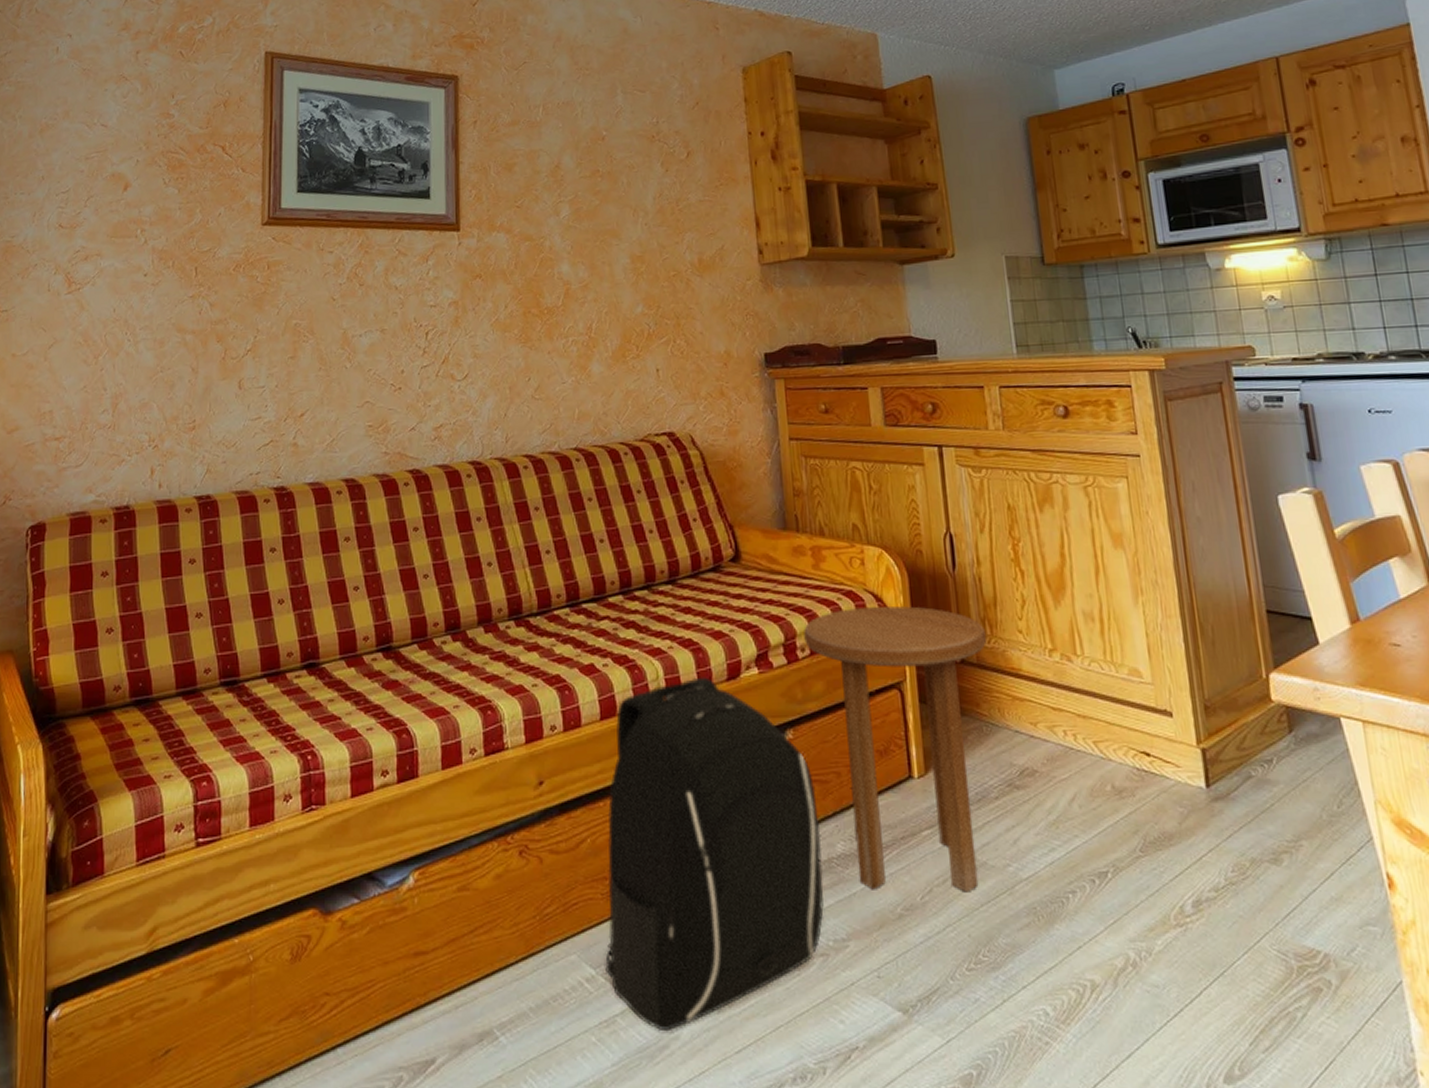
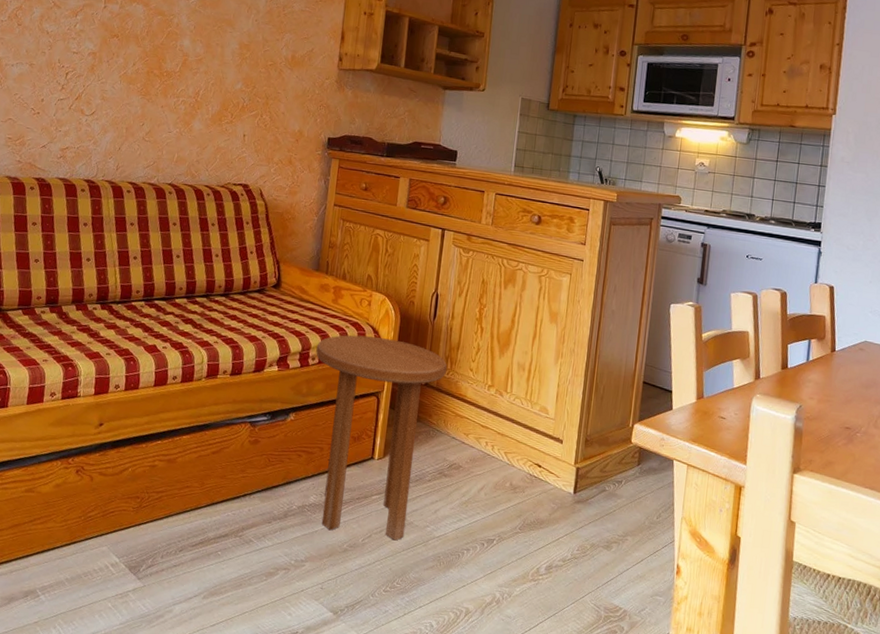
backpack: present [605,677,824,1032] -> none [126,366,303,607]

